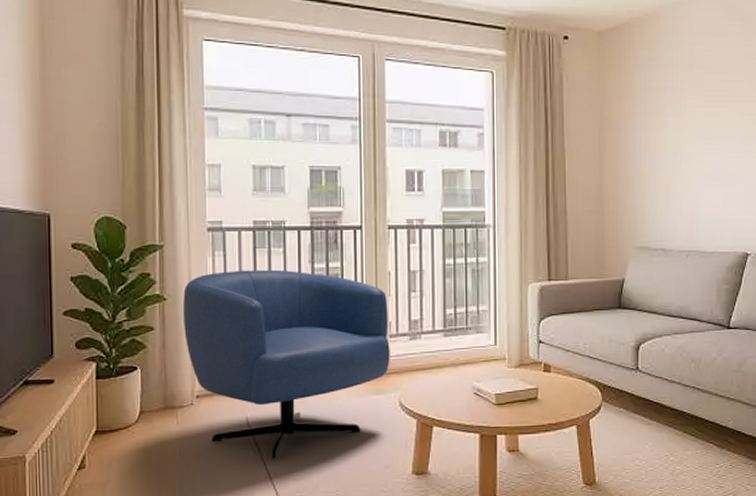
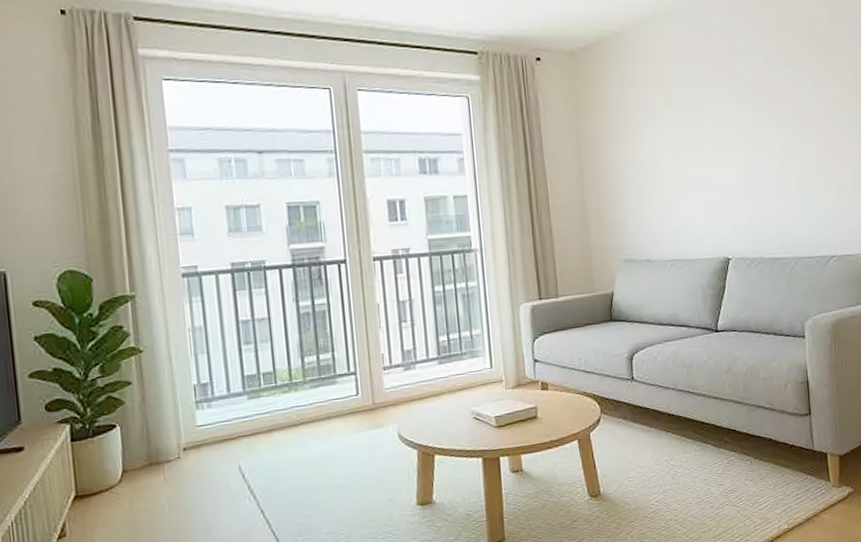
armchair: present [183,269,390,459] -> none [160,310,386,505]

